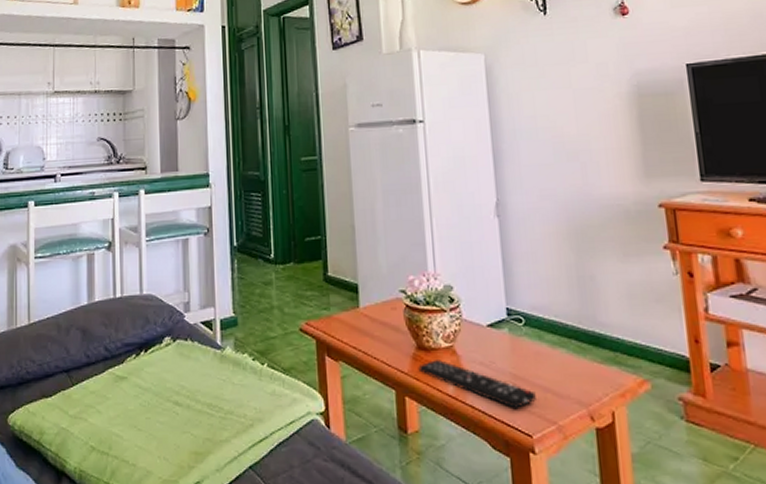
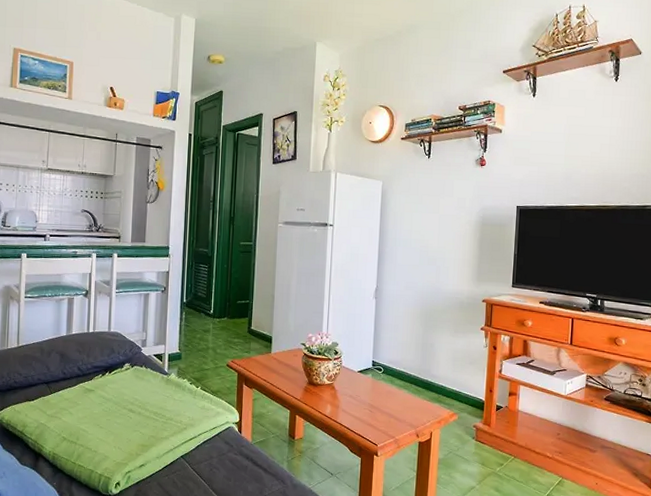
remote control: present [418,360,536,408] -> none [307,392,384,427]

